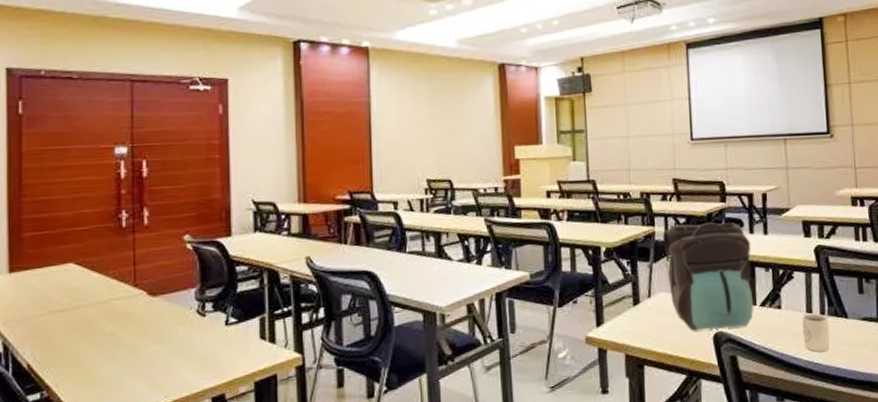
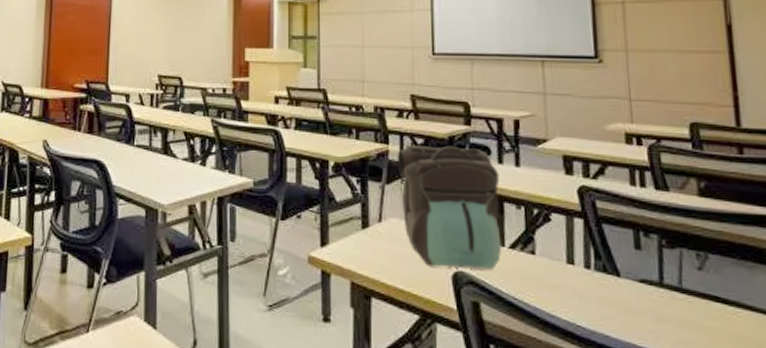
mug: present [802,313,830,352] -> none [561,264,598,313]

